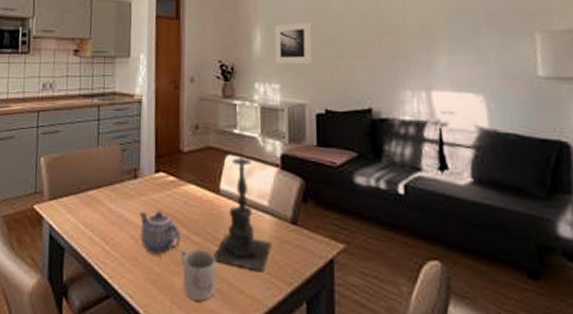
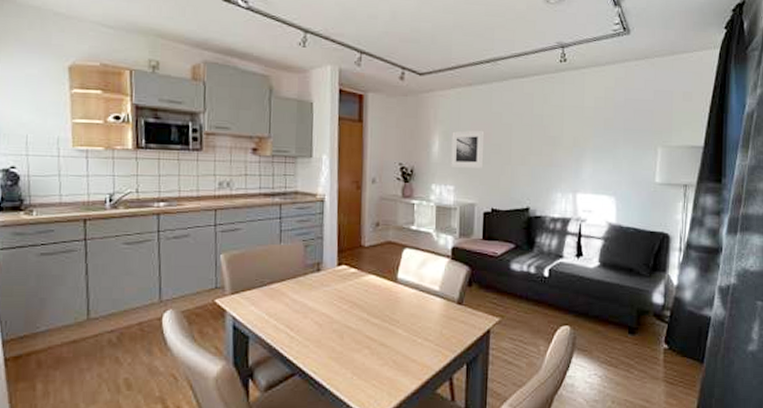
teapot: present [139,210,181,255] -> none [323,299,361,336]
mug: present [180,248,216,301] -> none [360,329,392,371]
candle holder: present [214,145,273,271] -> none [391,240,441,343]

